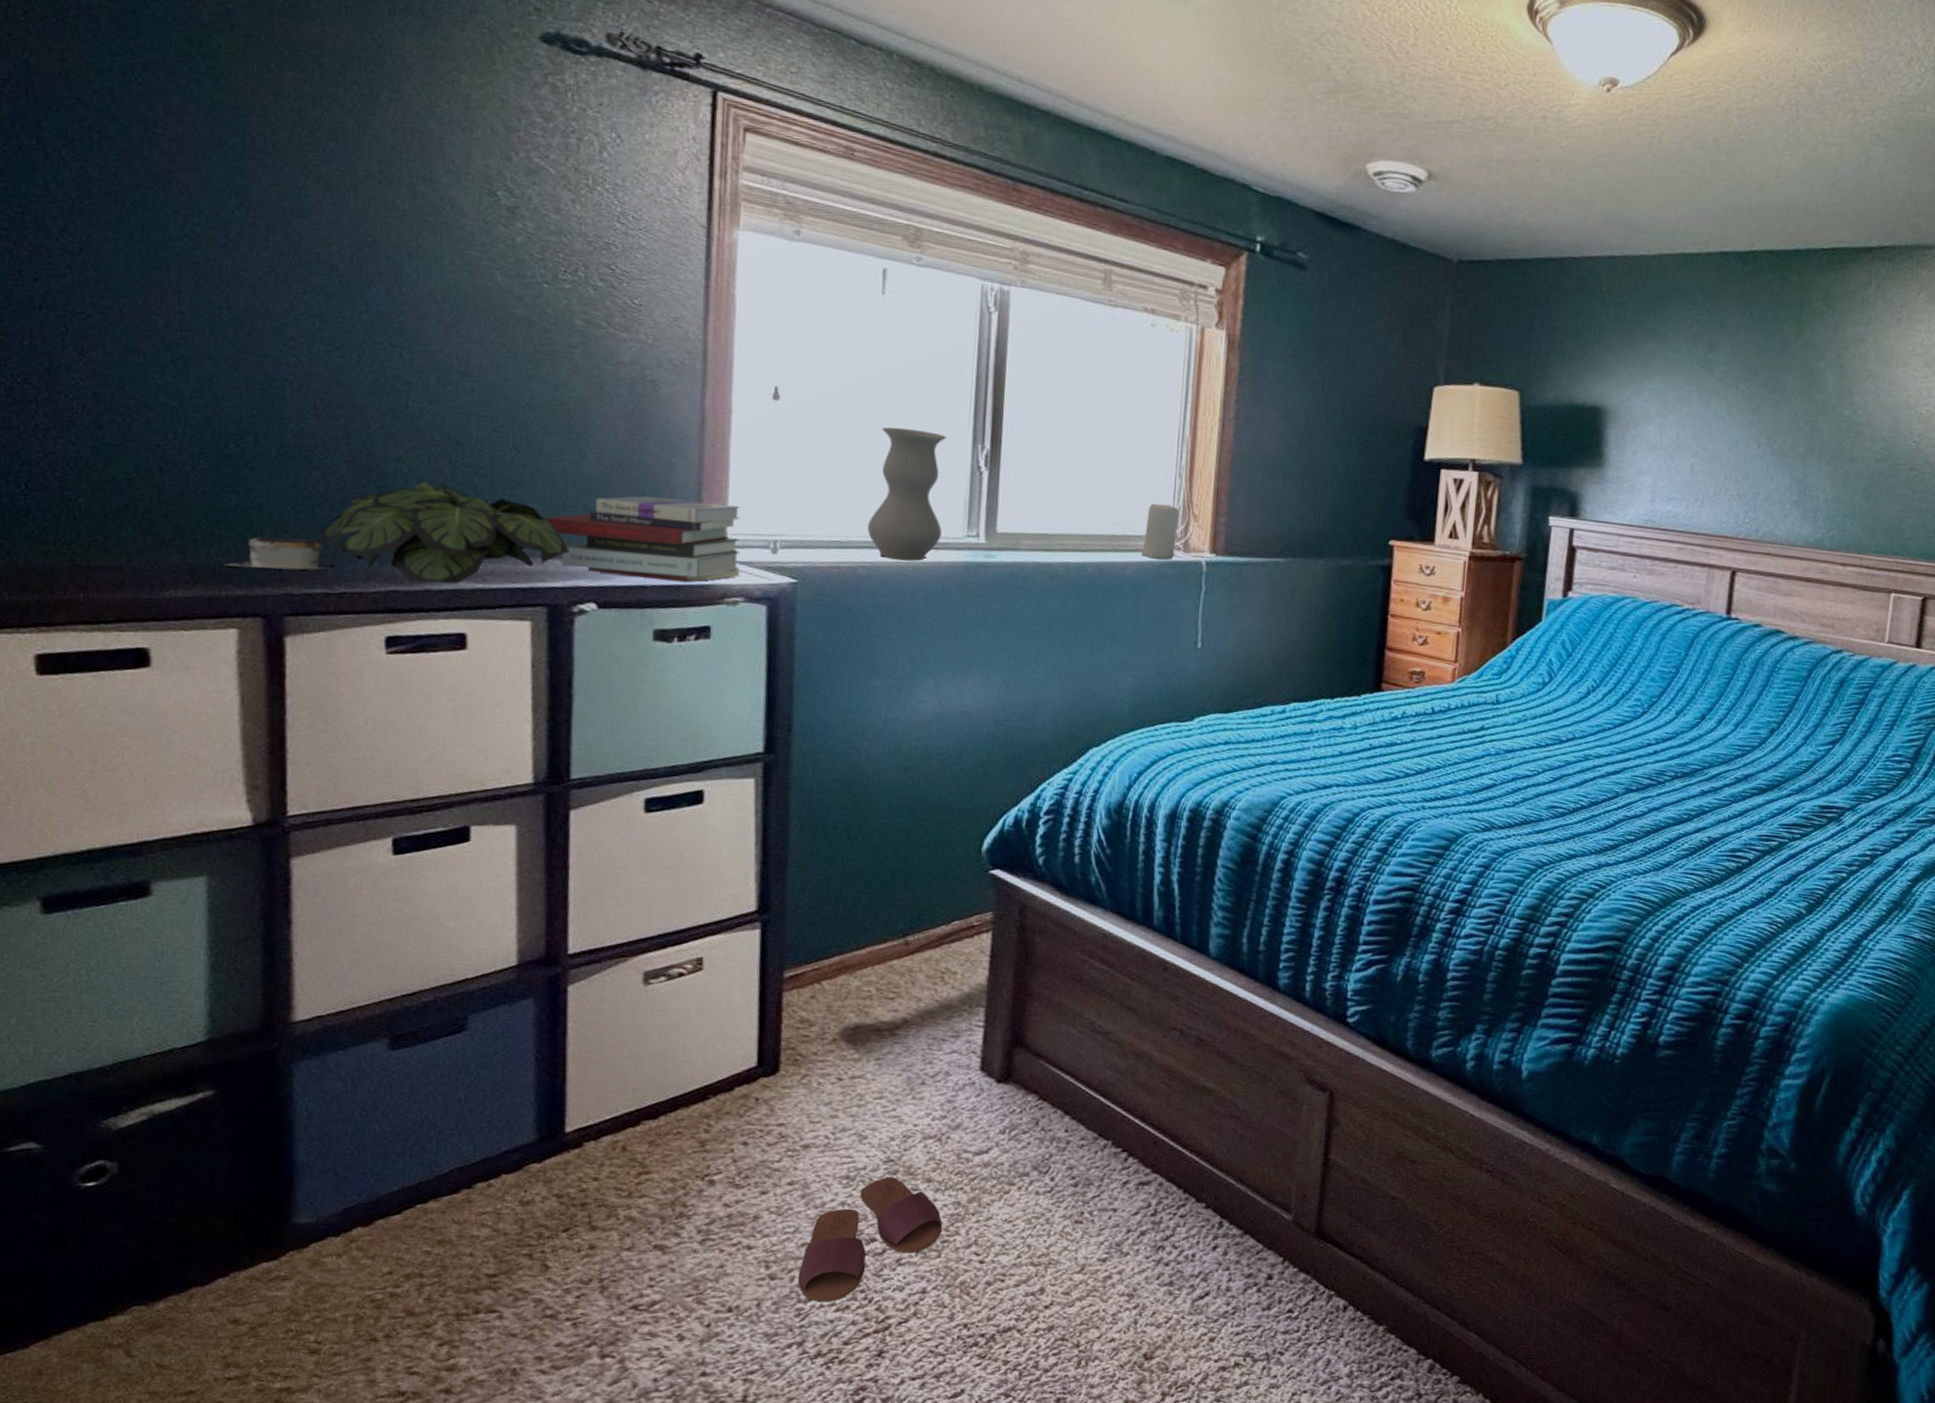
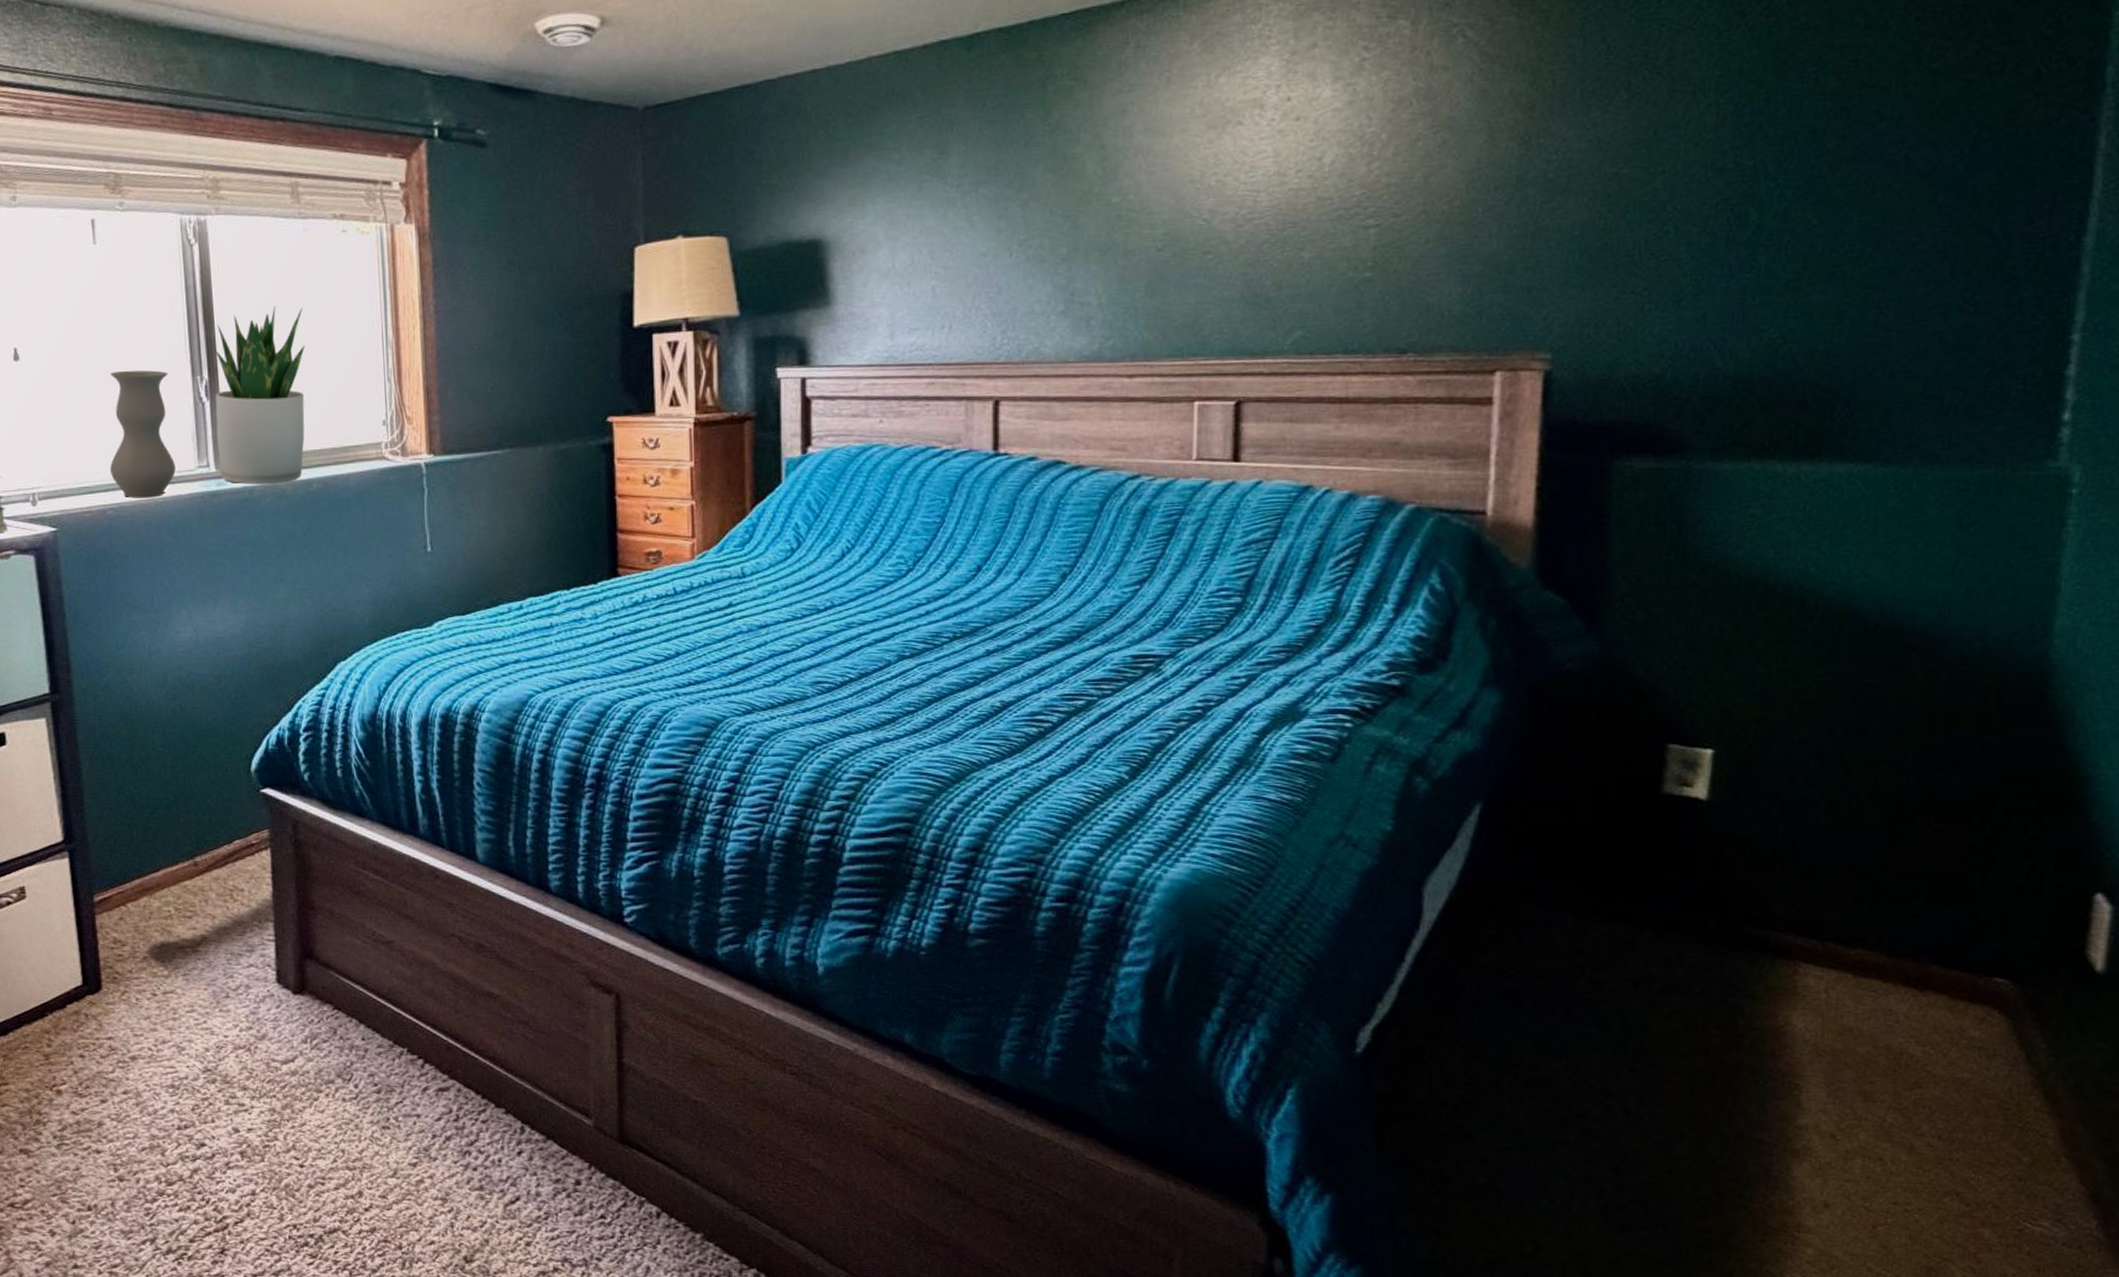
slippers: present [797,1177,943,1302] -> none [142,1086,263,1203]
planter: none [990,386,1100,564] -> present [215,305,305,485]
candle: present [1141,503,1179,561] -> none [362,410,394,468]

